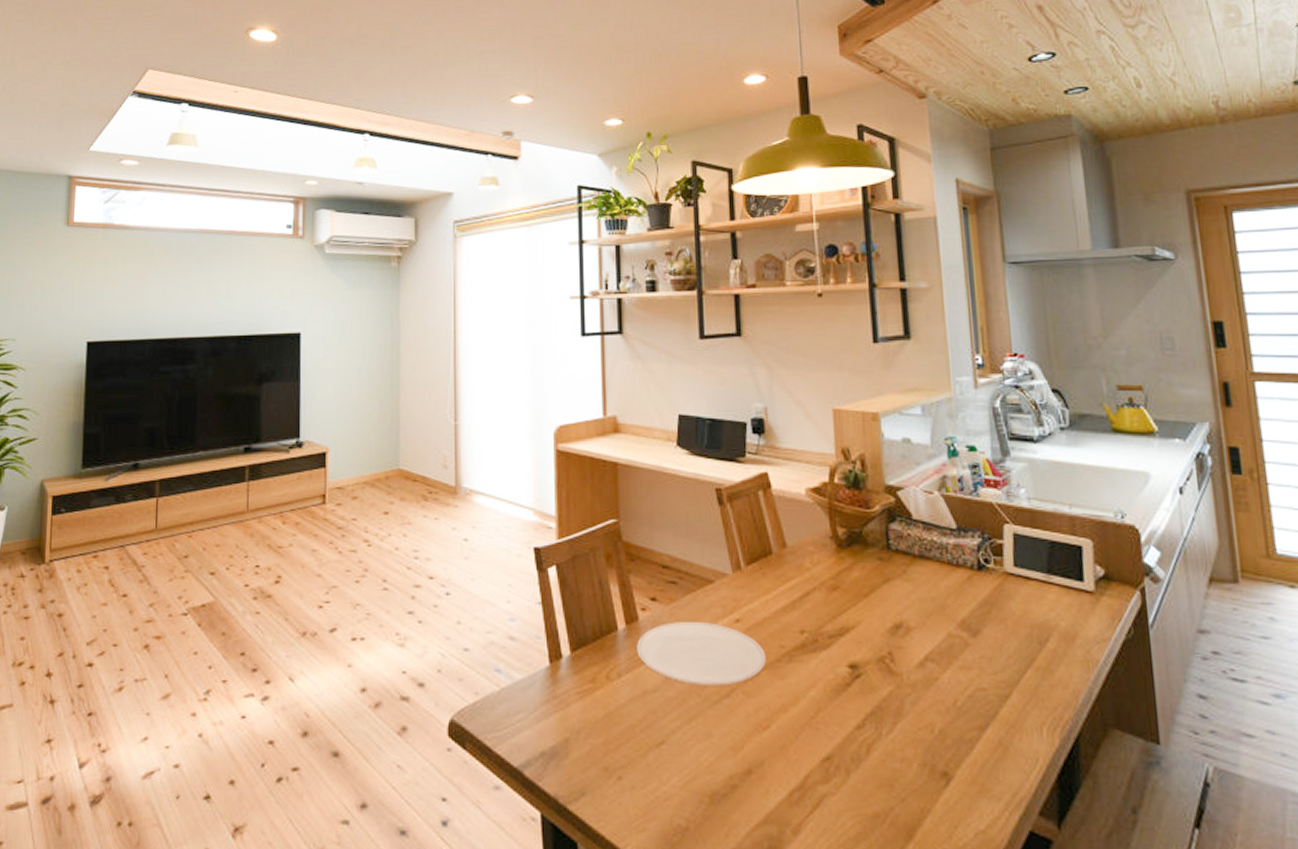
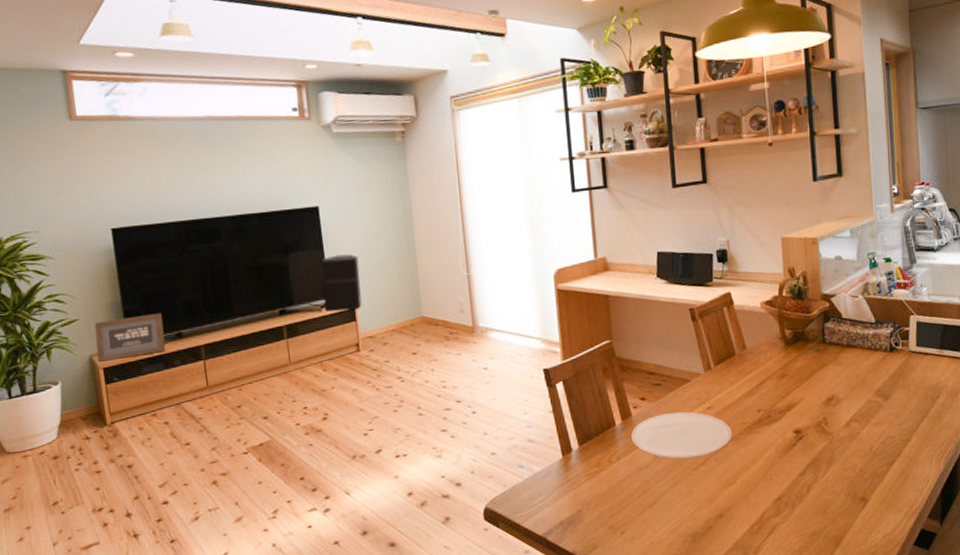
picture frame: none [49,439,123,490] -> present [94,313,166,363]
speaker: none [294,389,336,455] -> present [321,254,362,312]

